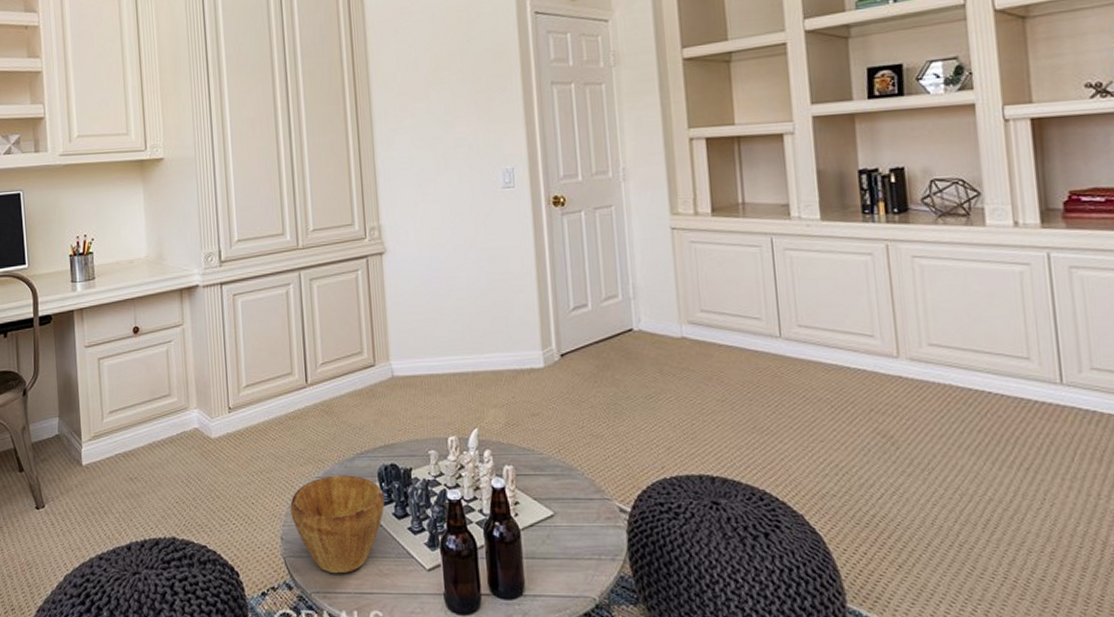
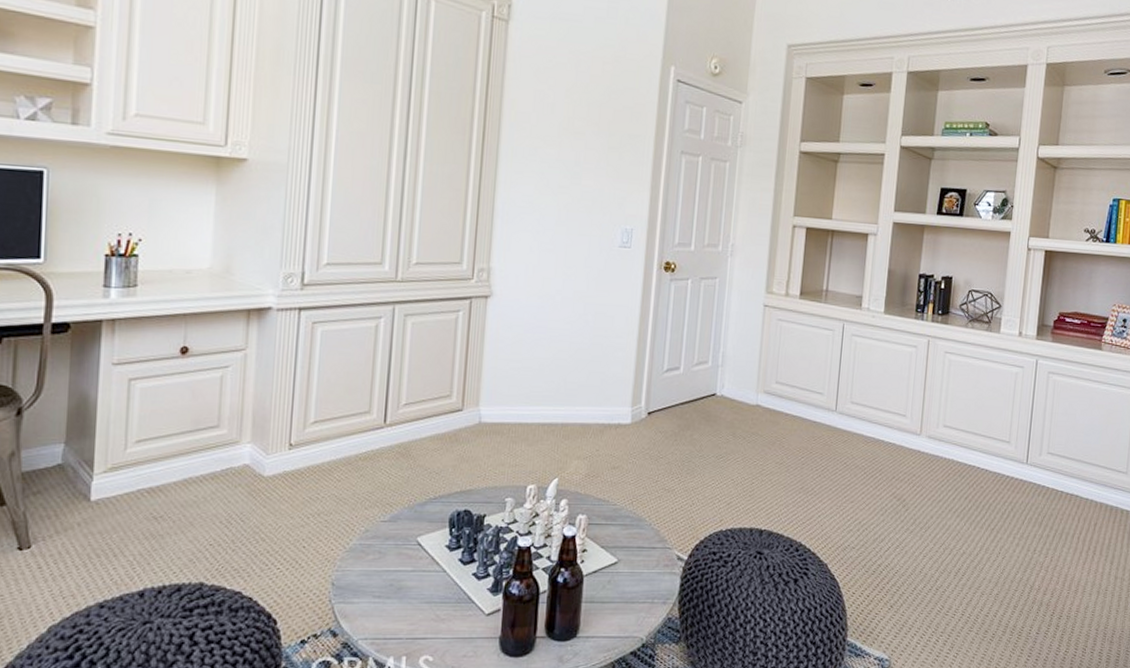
bowl: present [290,475,384,574] -> none [347,519,452,620]

